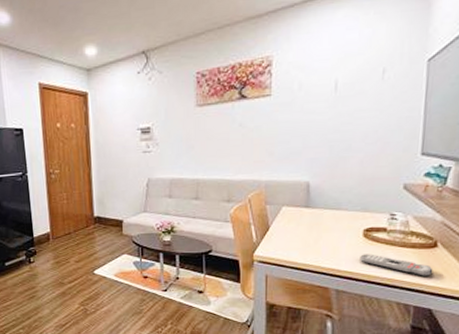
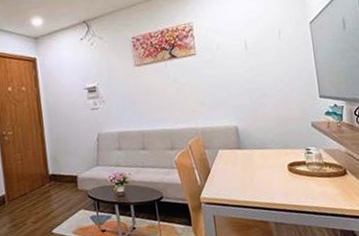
remote control: present [360,254,434,276] -> none [289,185,349,202]

